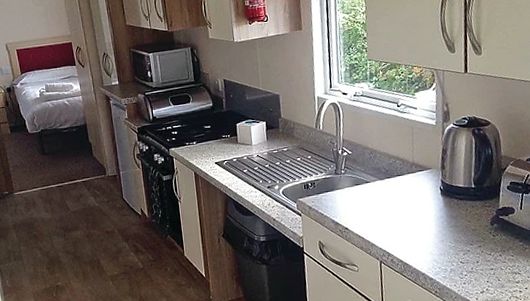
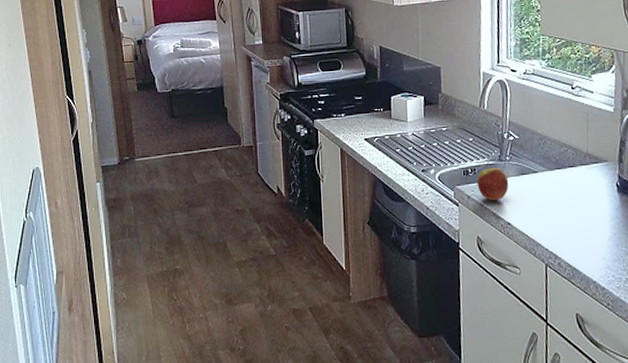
apple: none [316,180,345,210] -> present [477,167,509,201]

